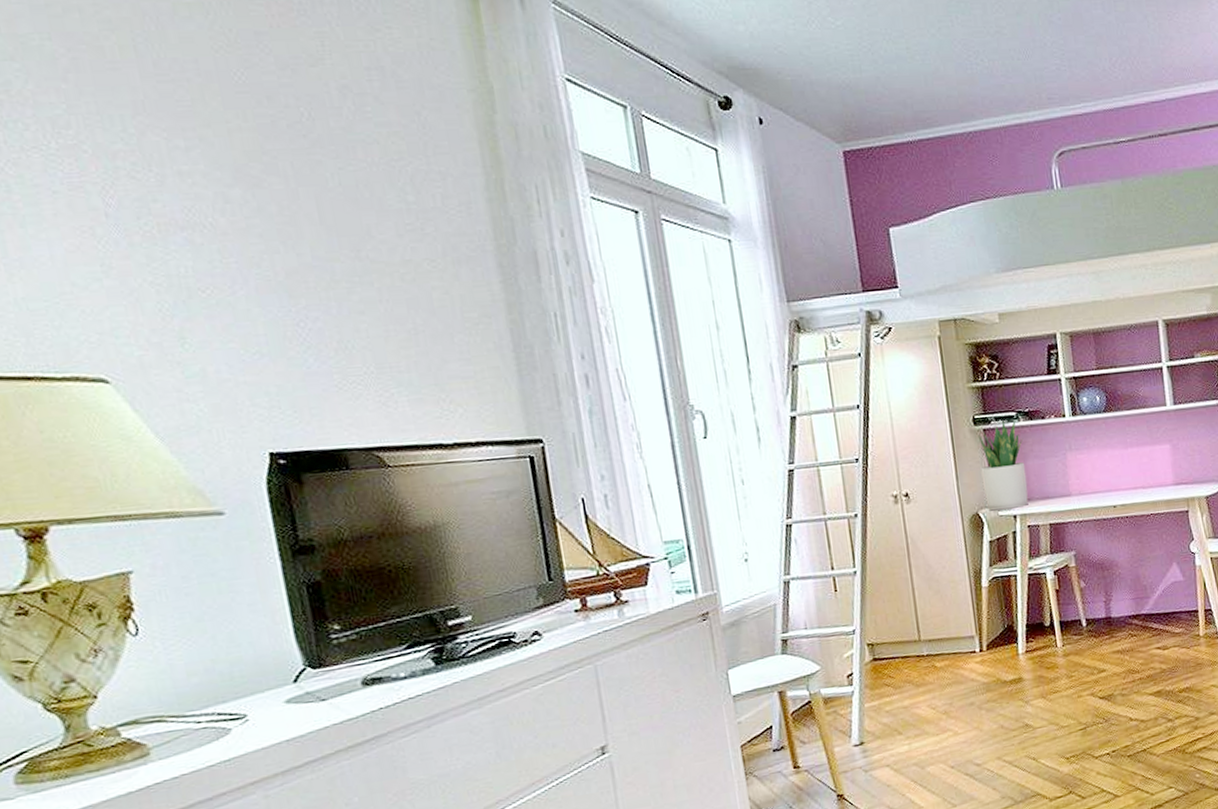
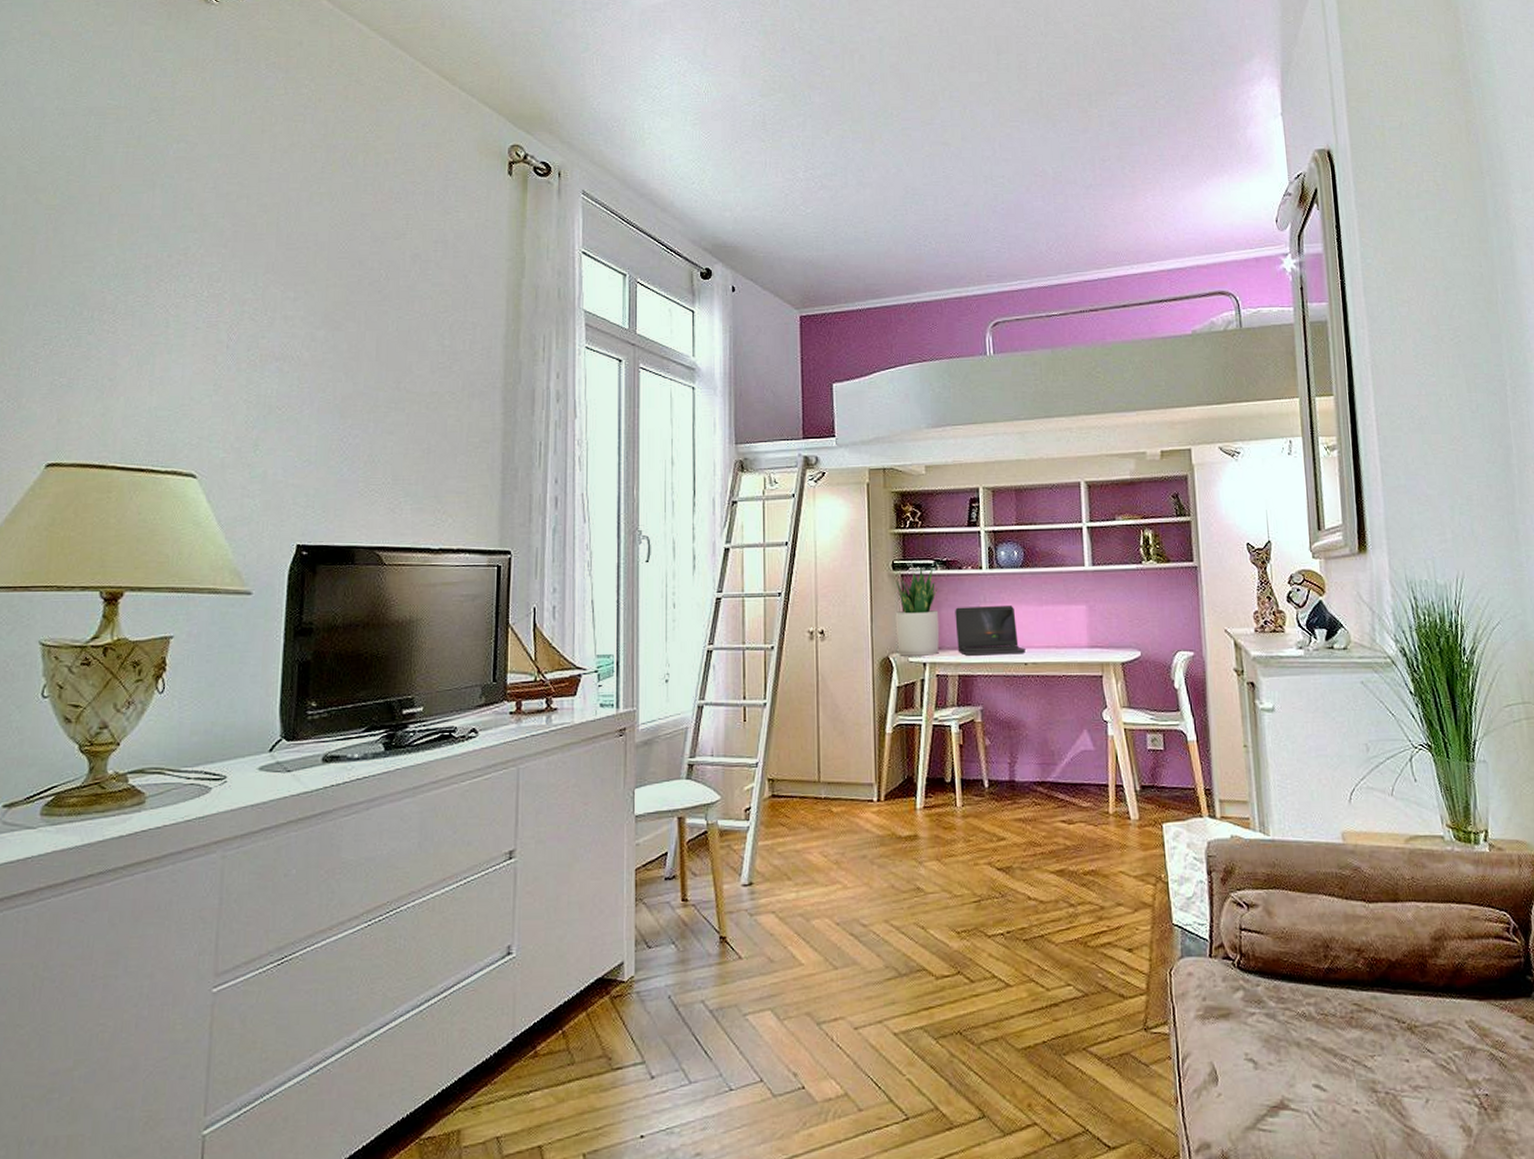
laptop computer: none [1041,451,1114,506] -> present [955,606,1026,657]

